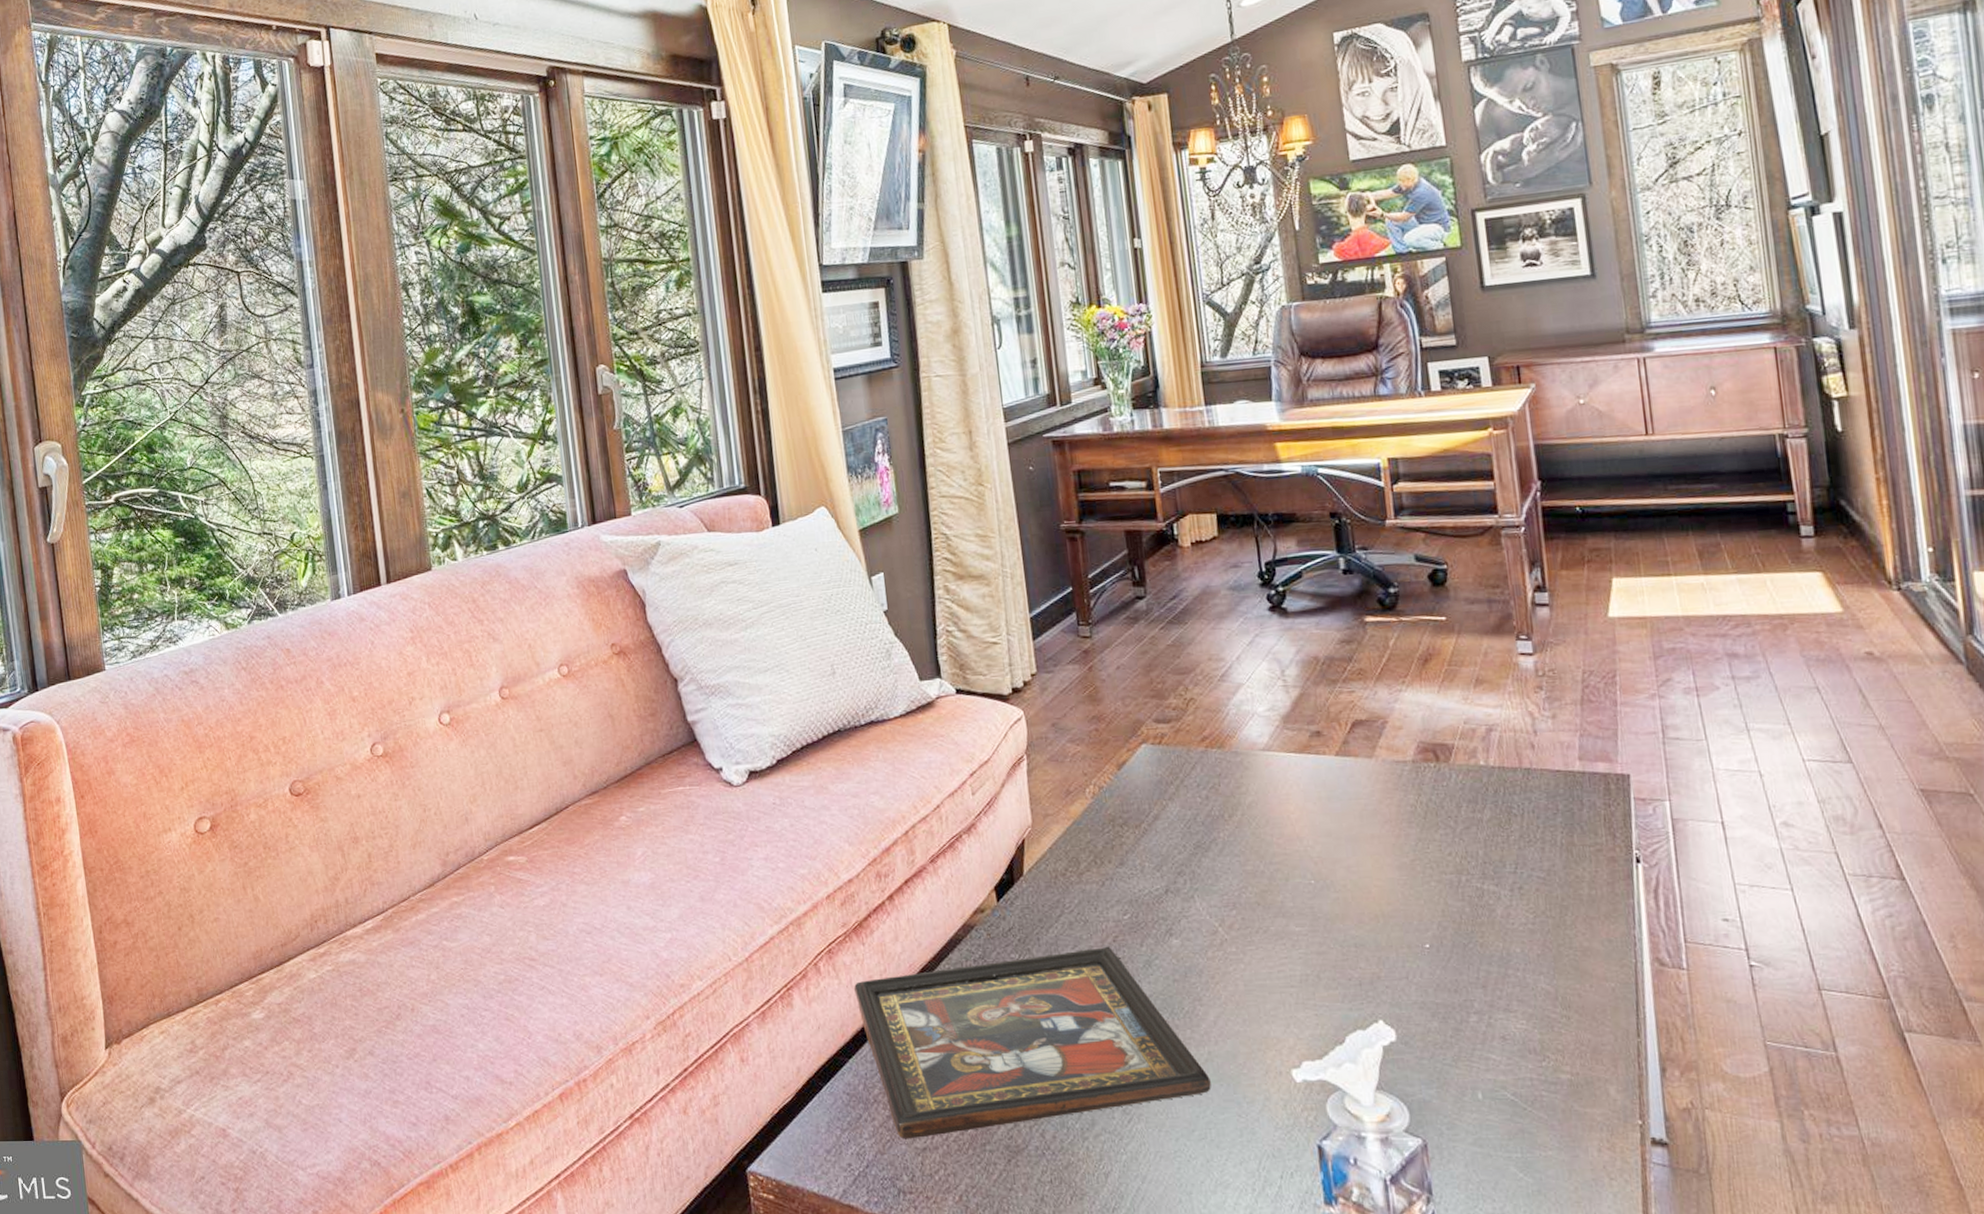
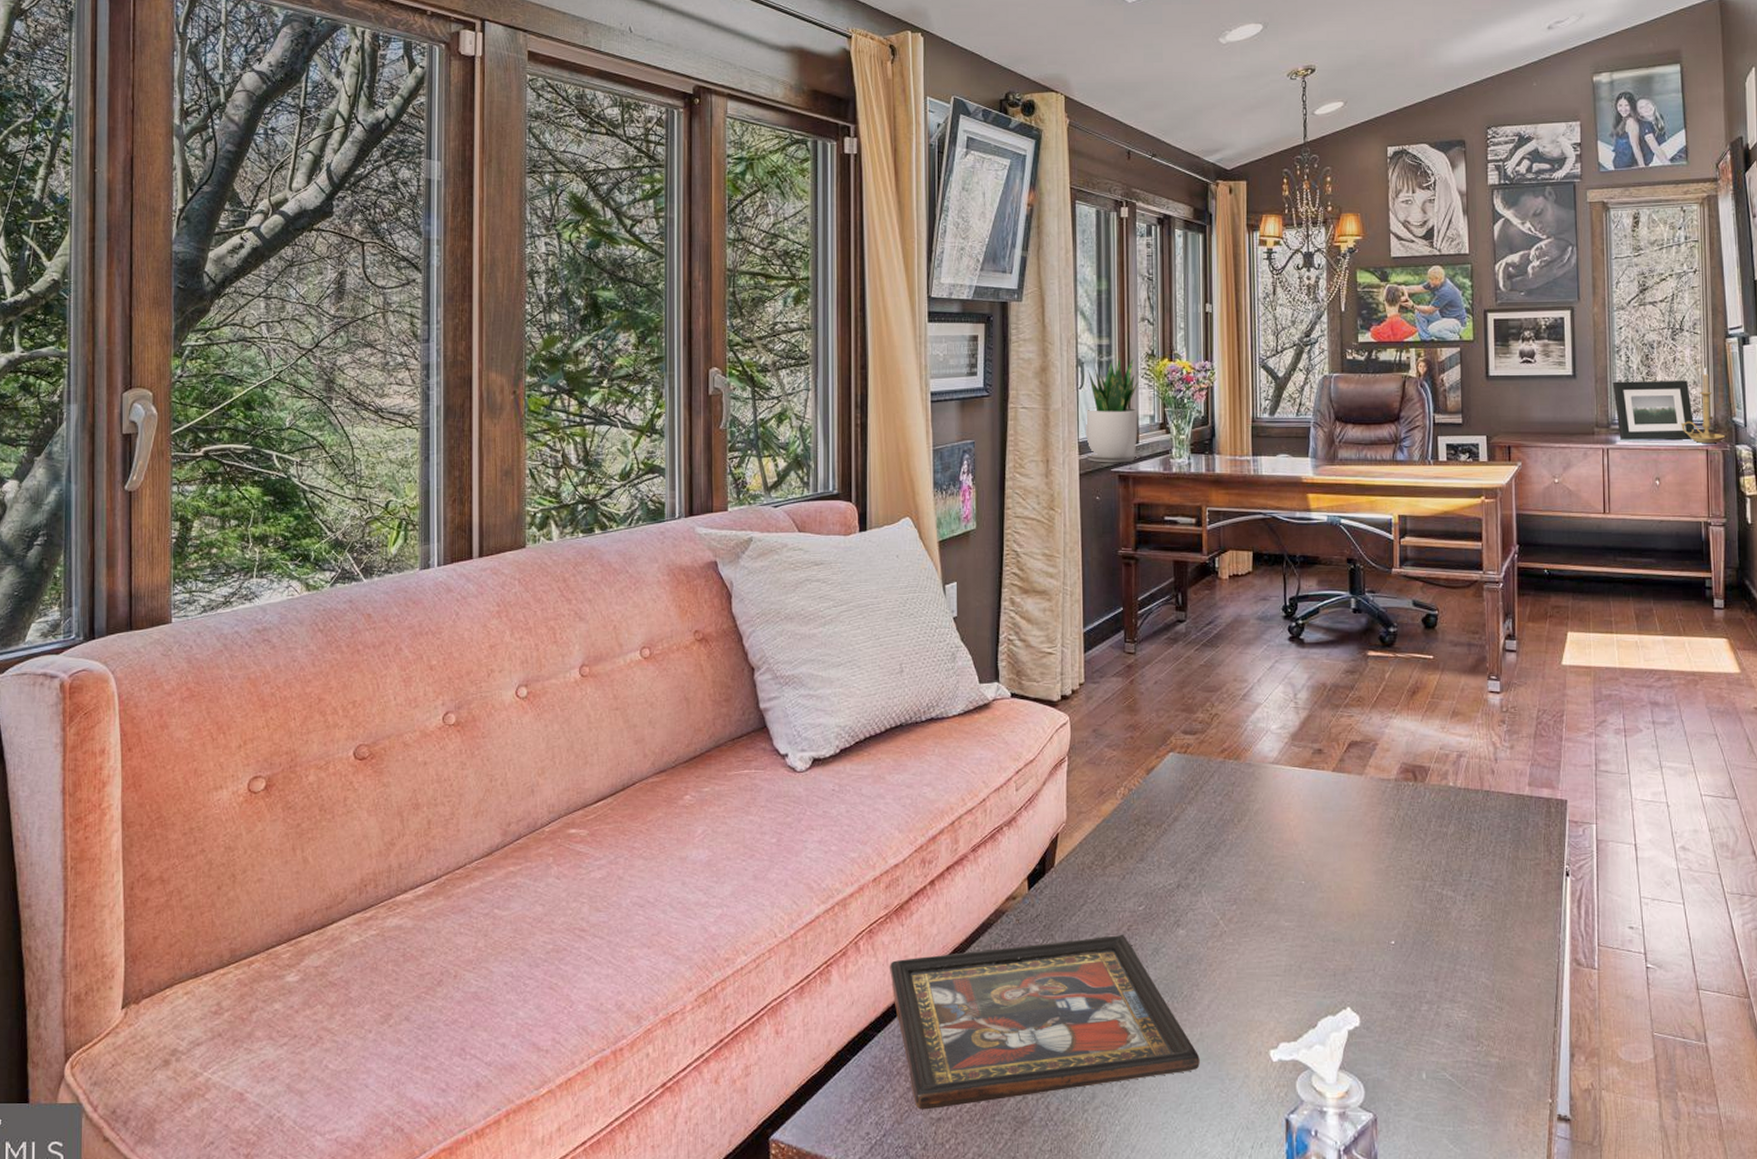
planter: none [1005,309,1070,430] -> present [1085,357,1139,463]
picture frame: none [1644,266,1757,347] -> present [1613,380,1695,441]
candle holder: none [1736,249,1799,341] -> present [1680,368,1726,444]

